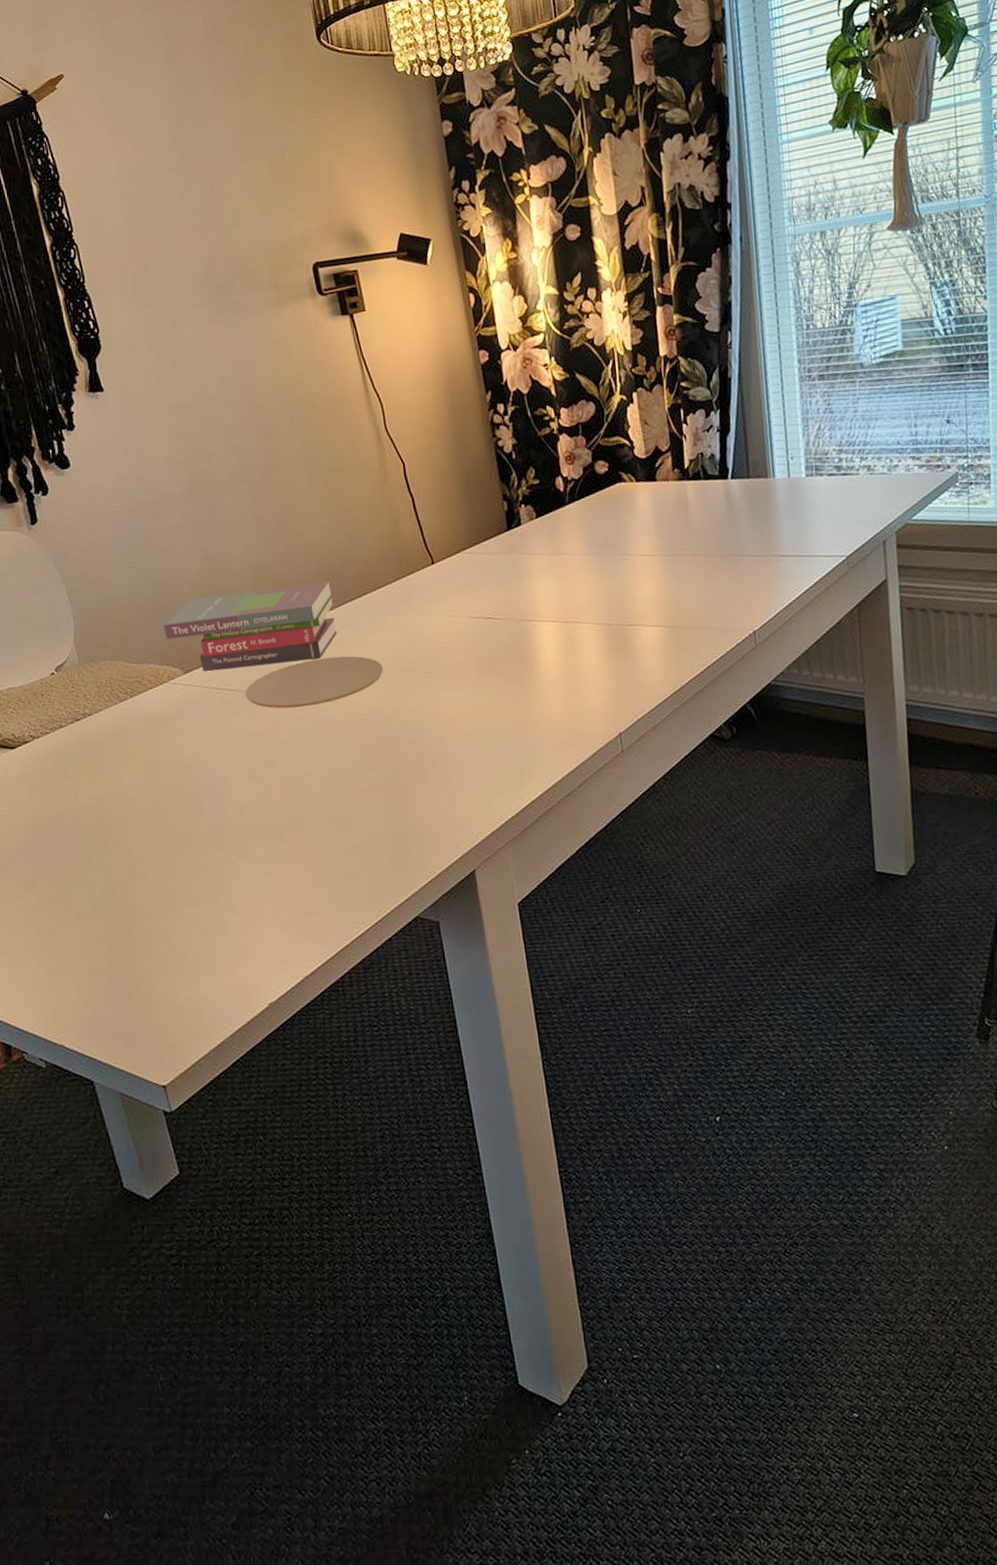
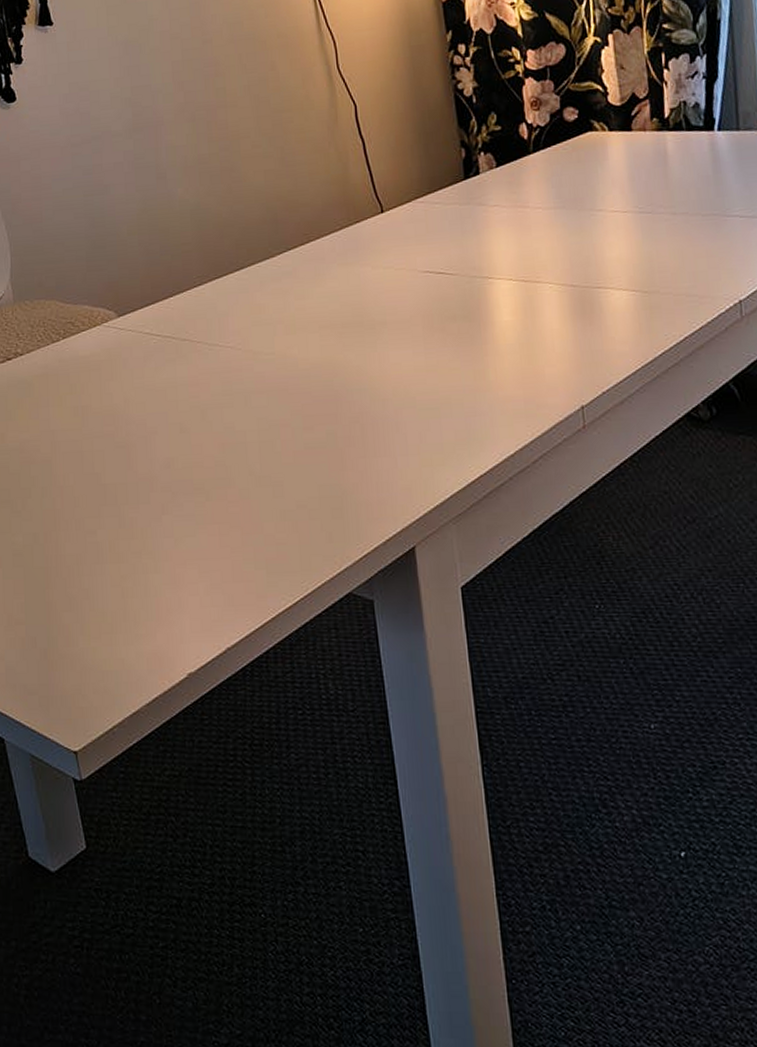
books: present [163,581,337,671] -> none [99,227,278,315]
plate: present [245,655,384,709] -> none [179,306,325,359]

